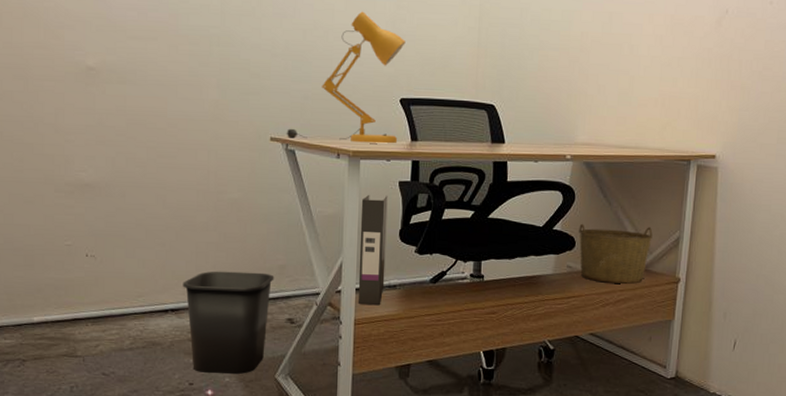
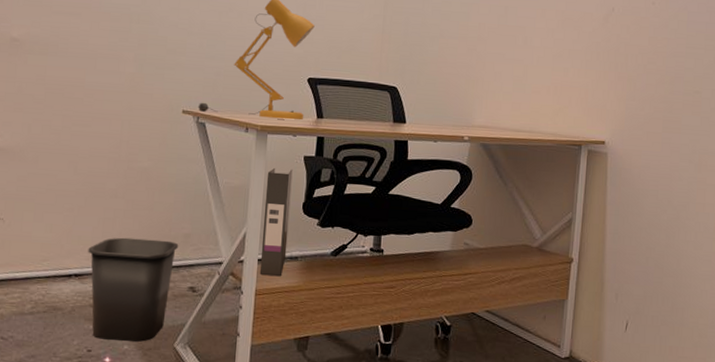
basket: present [579,223,653,285] -> none [476,202,546,264]

